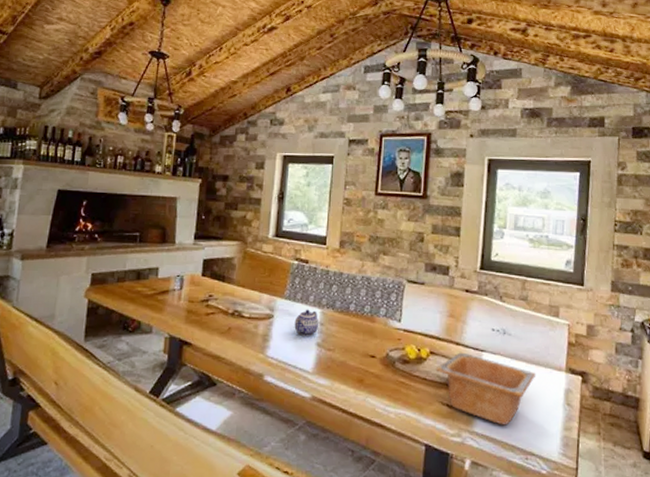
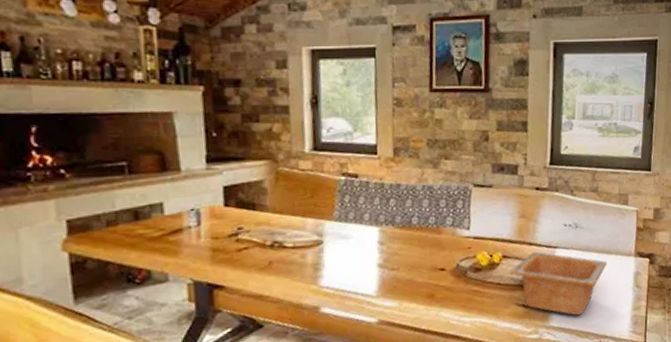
teapot: present [294,309,319,336] -> none [349,229,379,259]

